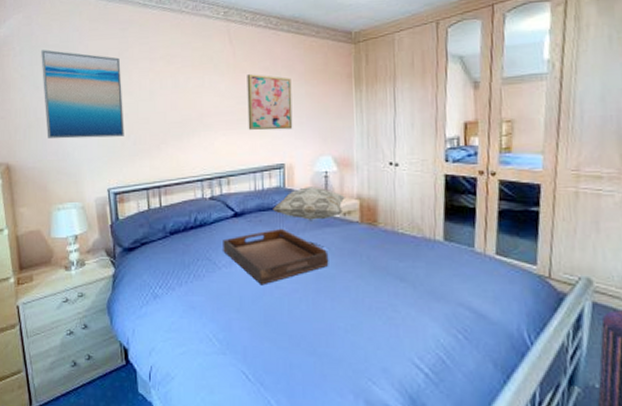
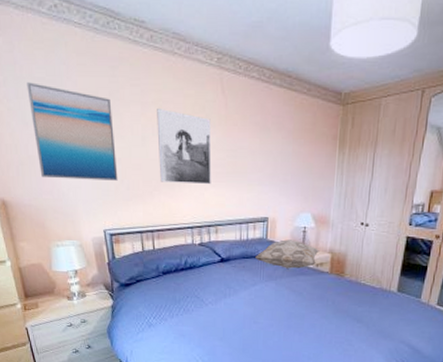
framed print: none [165,63,221,135] -> present [157,109,212,185]
serving tray: present [223,228,329,286] -> none [210,274,301,320]
wall art: present [247,74,293,131] -> none [236,128,280,186]

